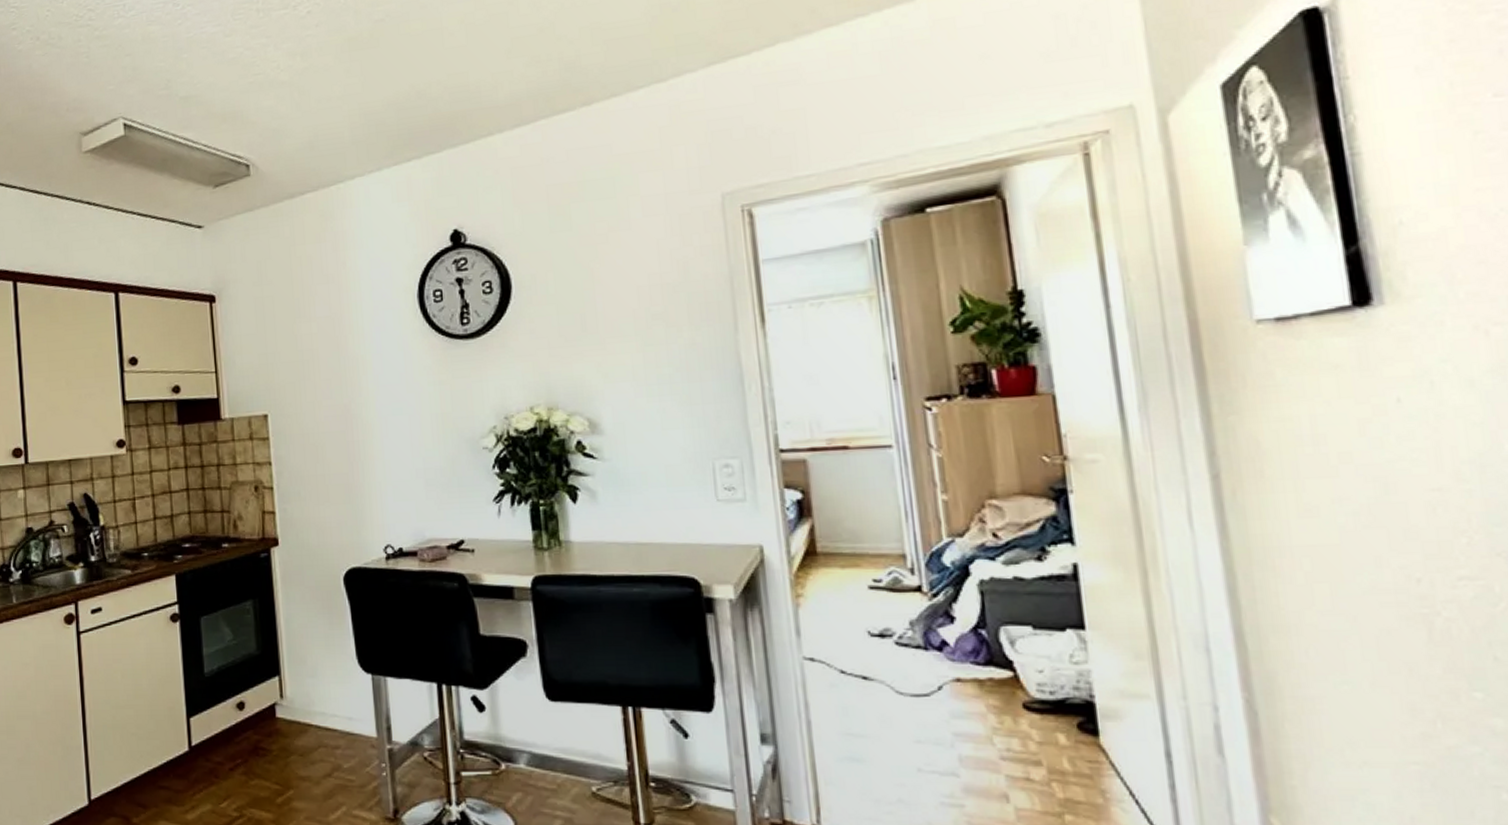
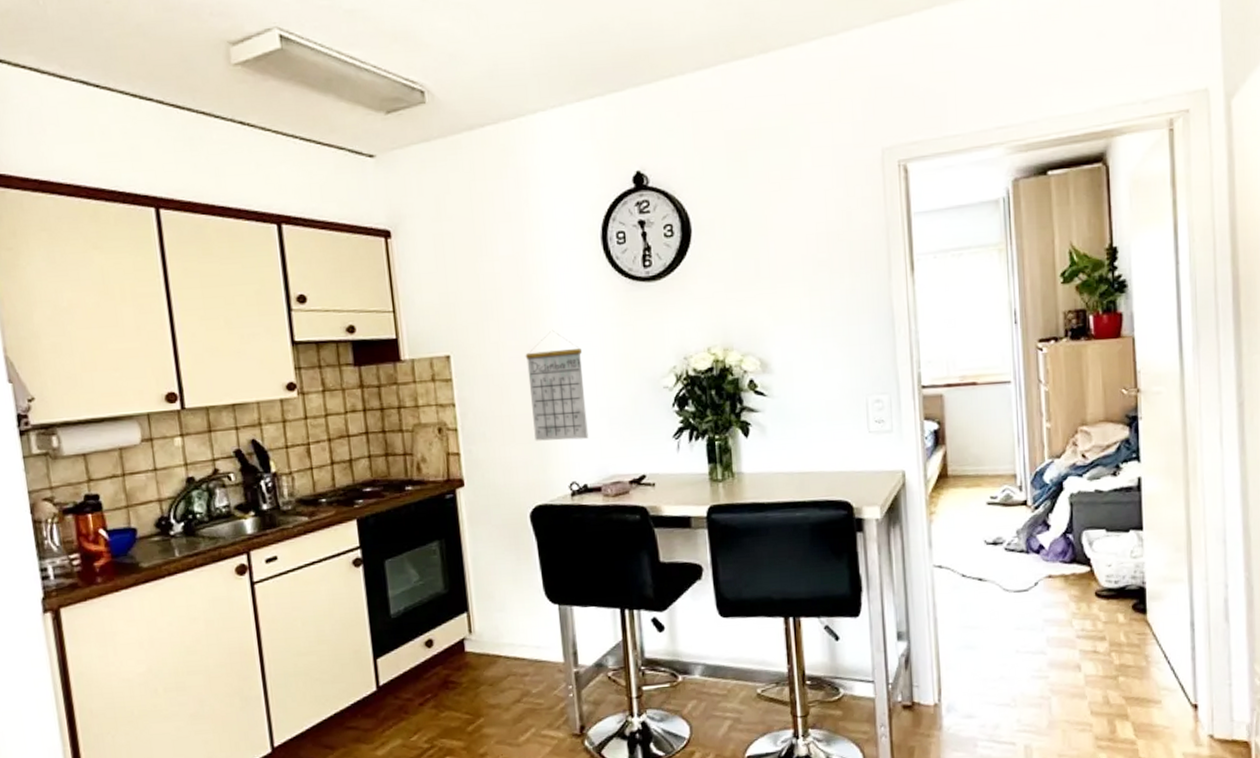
calendar: none [340,390,404,502] -> present [525,331,589,441]

